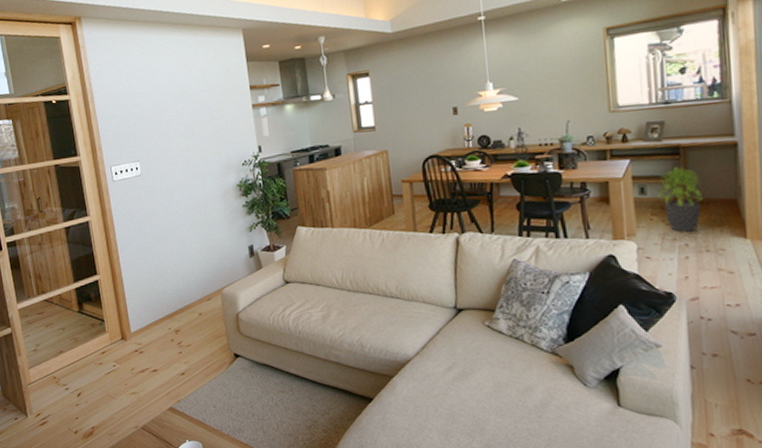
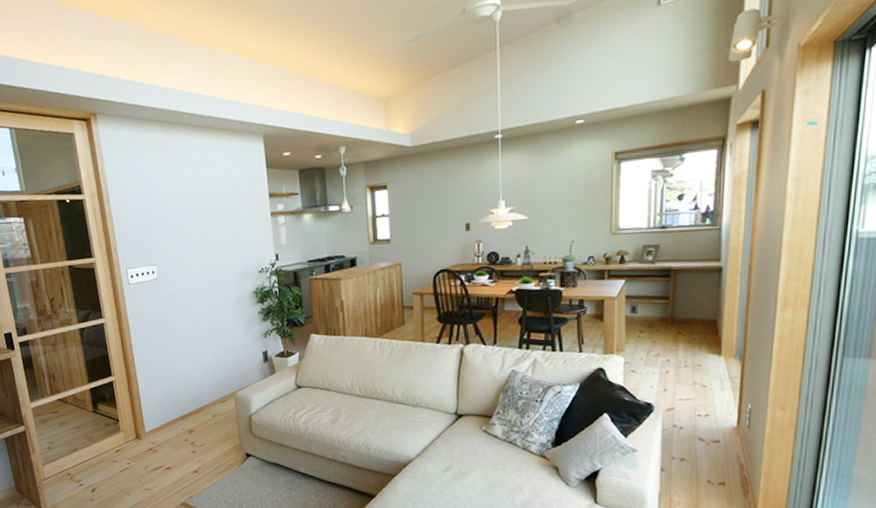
potted plant: present [656,166,704,233] -> none [646,287,688,350]

